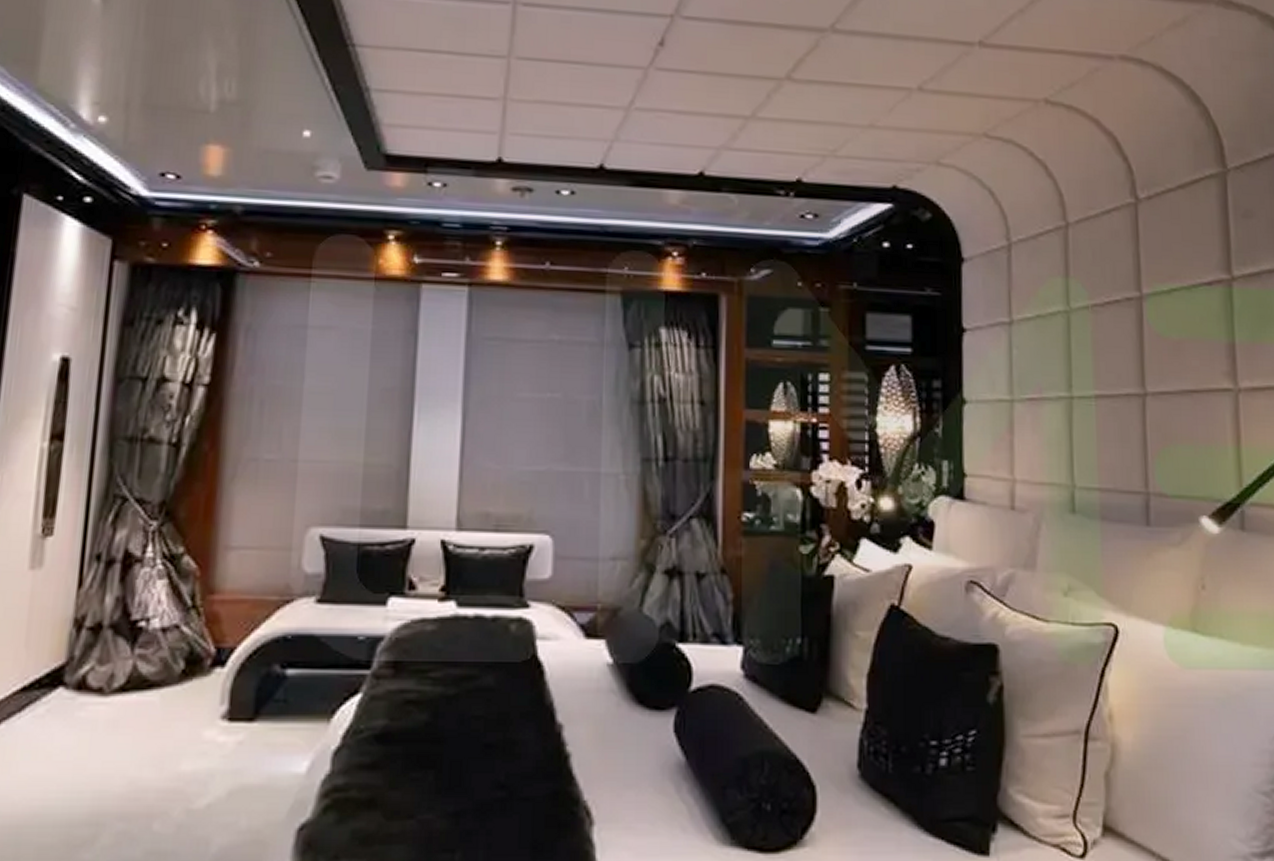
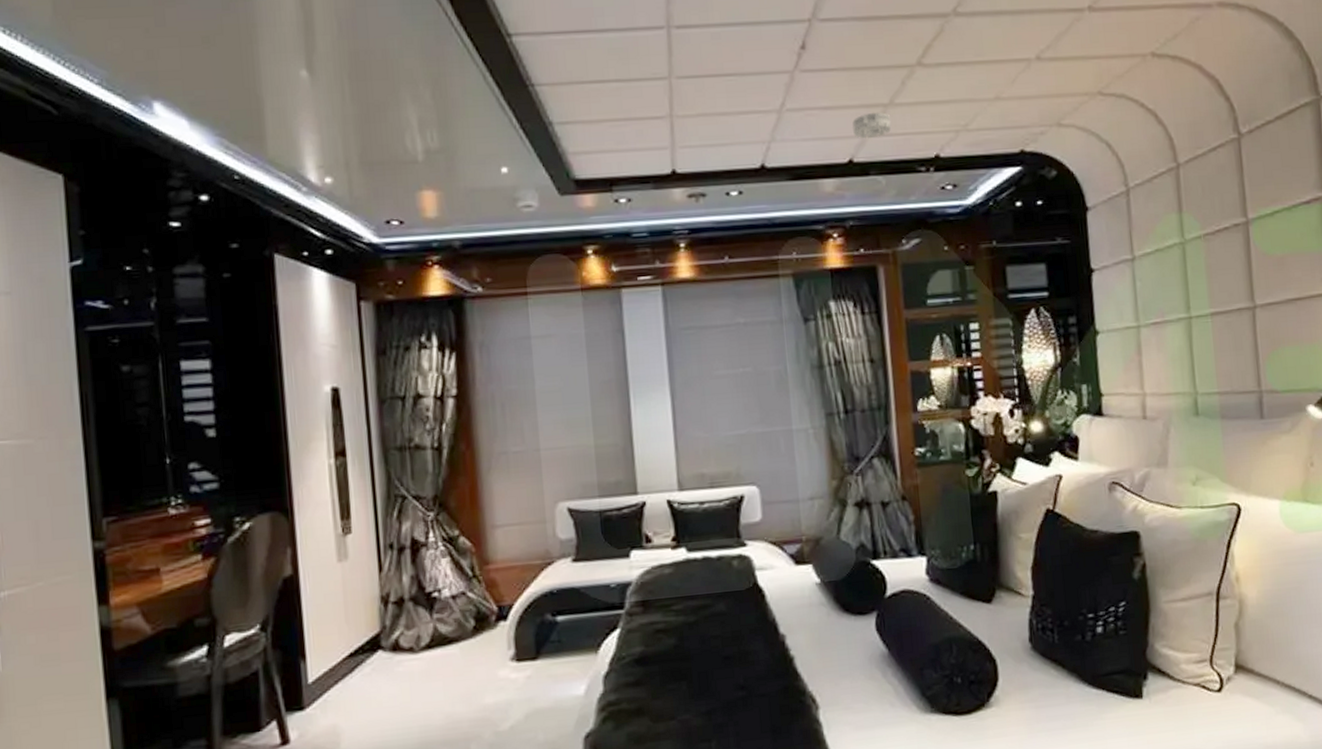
smoke detector: none [708,123,751,152] -> present [852,112,892,139]

